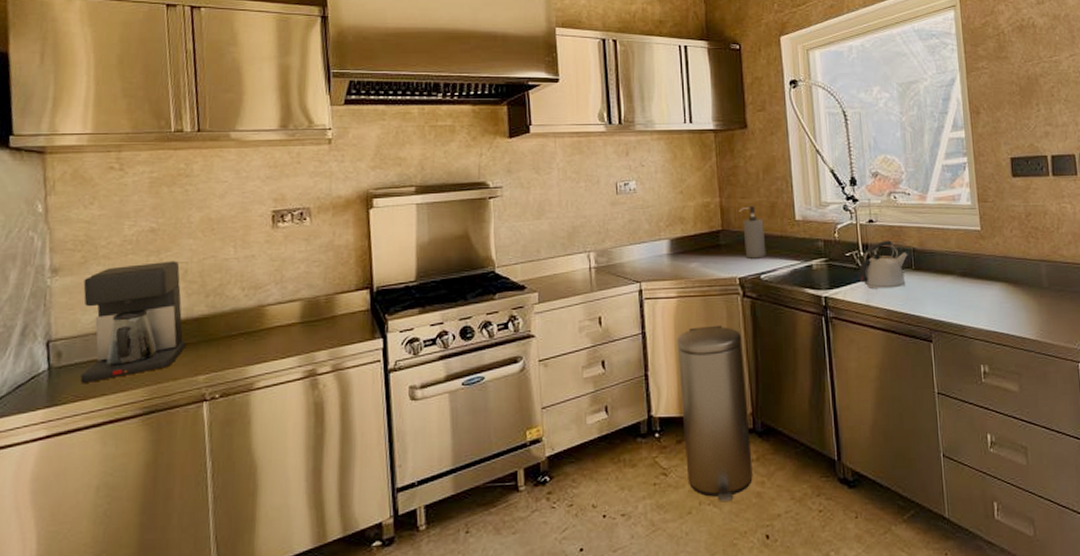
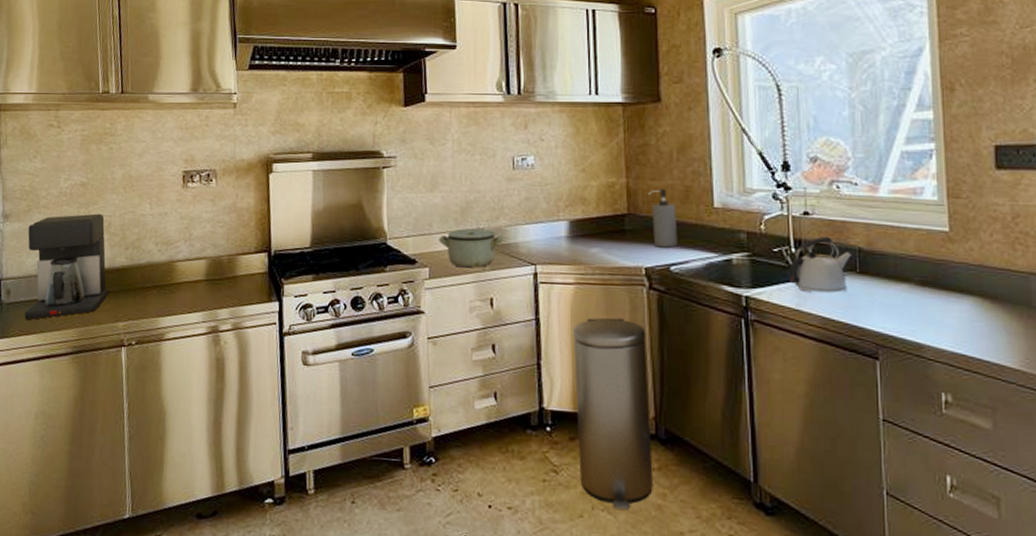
cooking pot: none [547,251,610,290] -> present [438,228,504,268]

